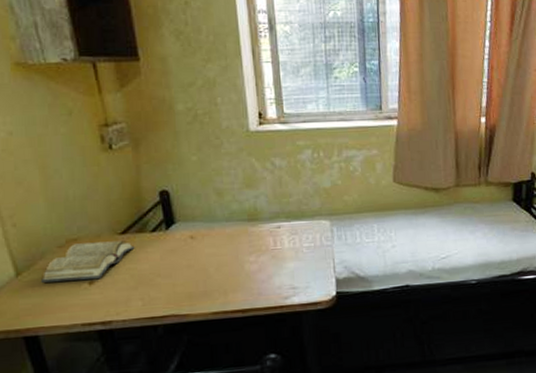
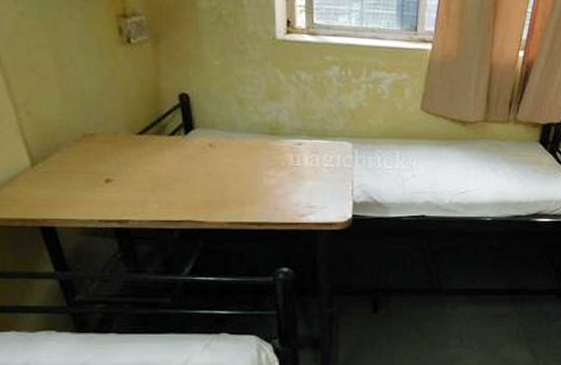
diary: present [41,240,135,283] -> none [57,139,153,178]

